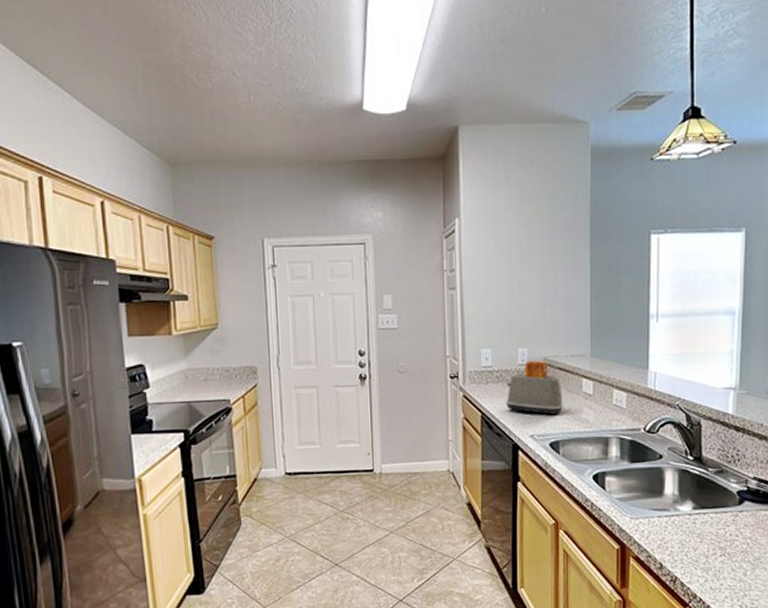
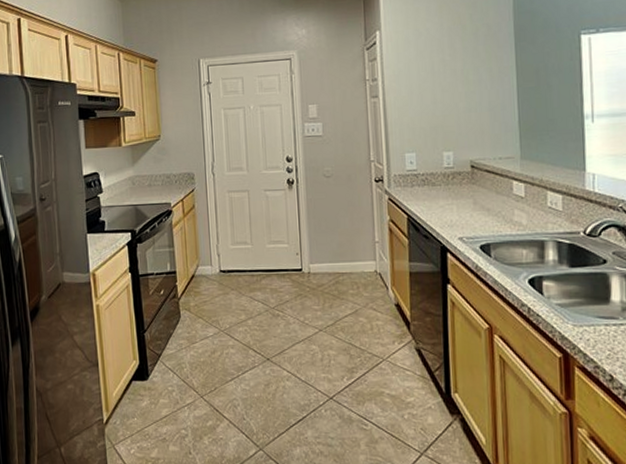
toaster: present [506,360,563,415] -> none [432,163,493,217]

